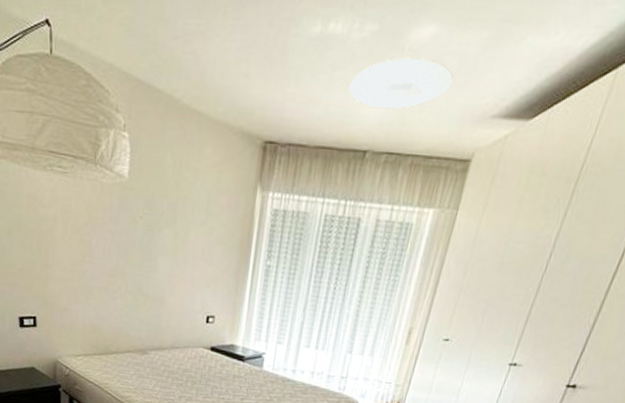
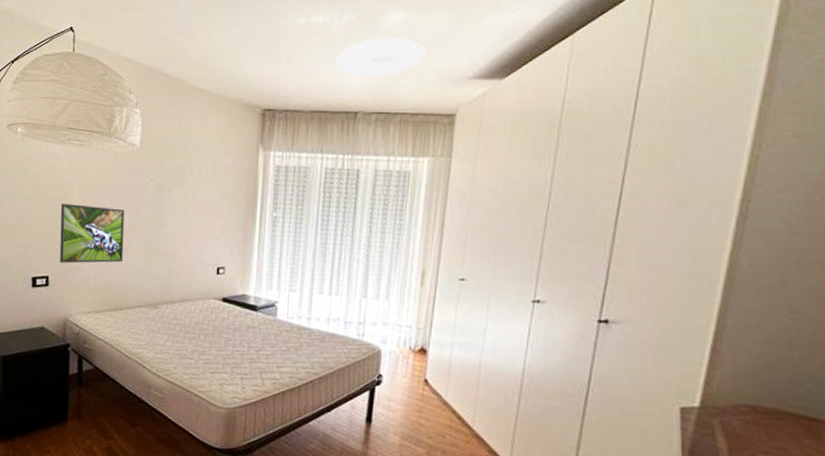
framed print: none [45,239,113,306] -> present [59,203,125,264]

